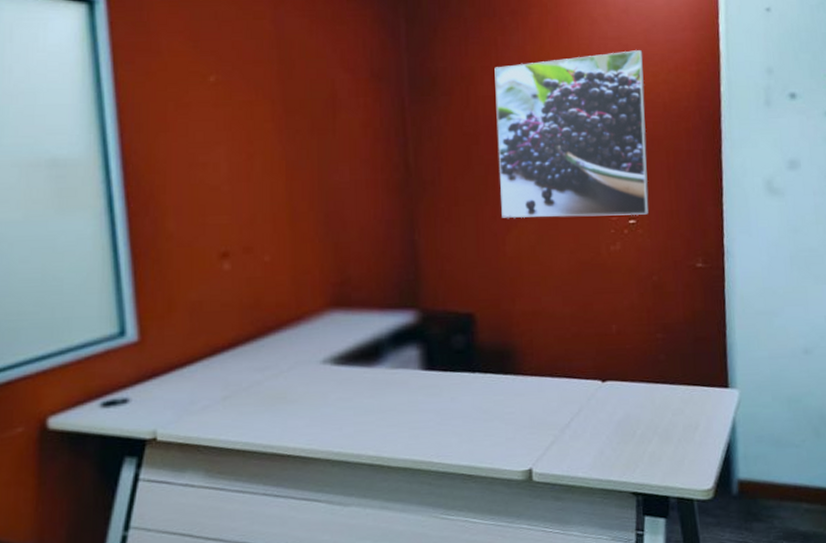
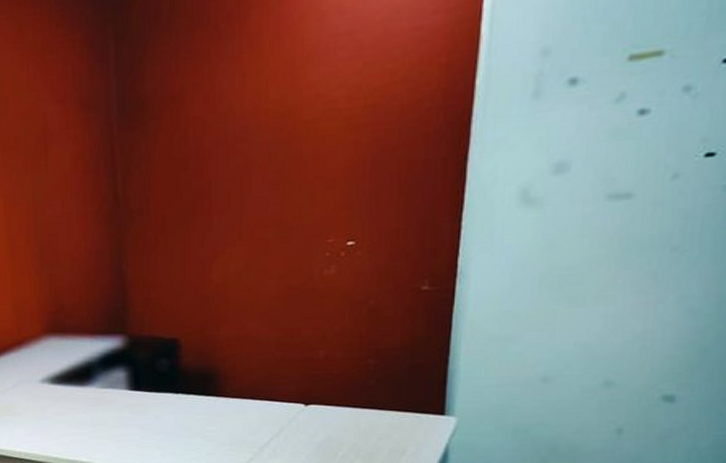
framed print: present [494,50,649,218] -> none [207,44,381,245]

